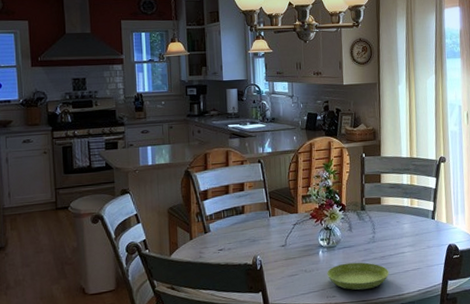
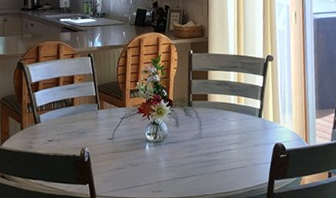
saucer: present [327,262,389,290] -> none [153,158,215,186]

